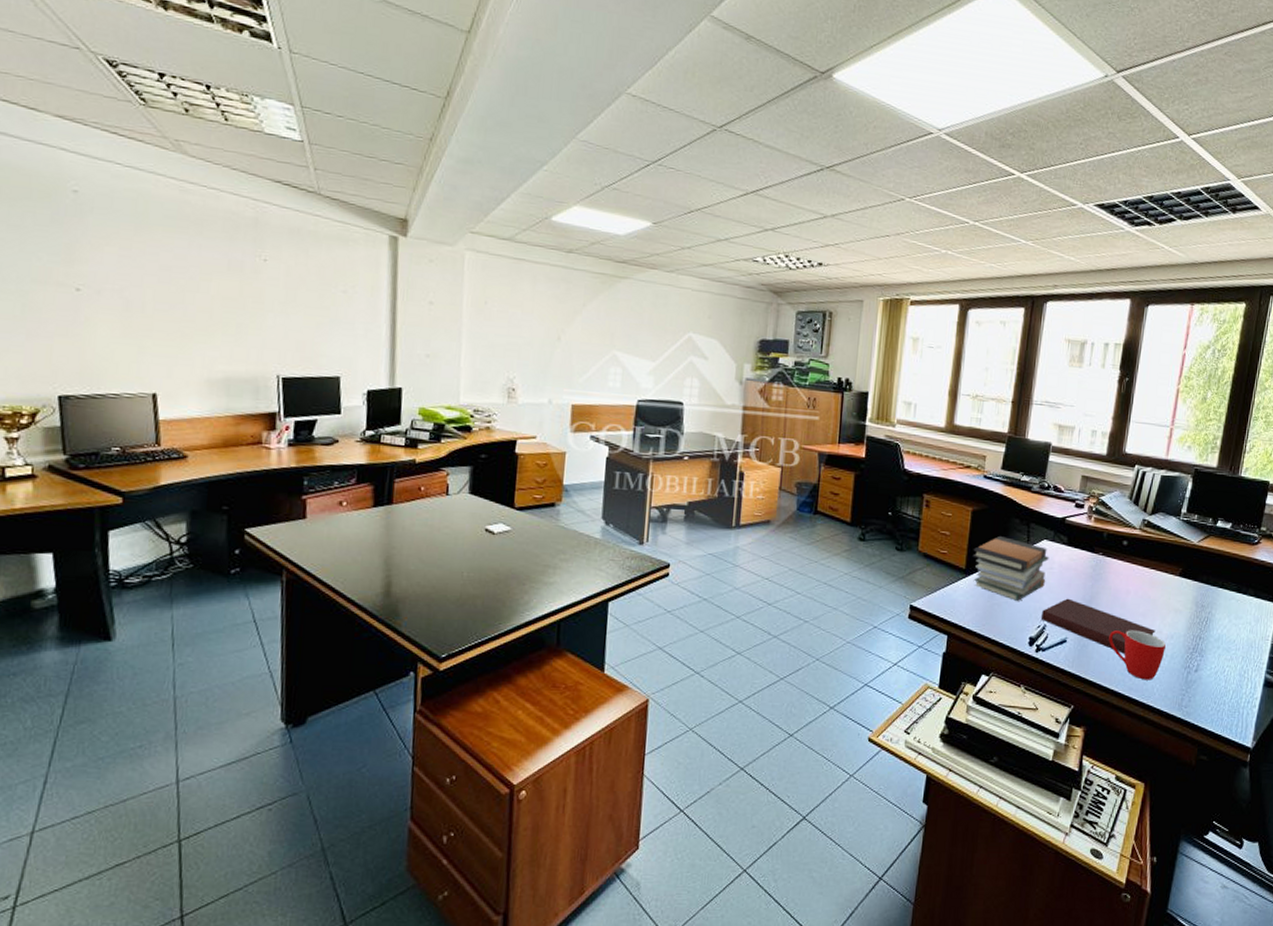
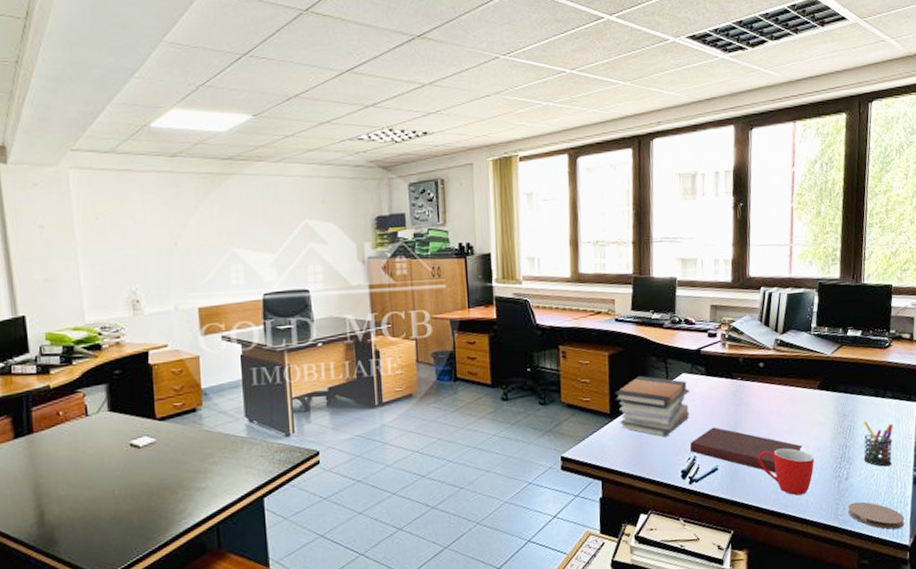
coaster: none [1192,696,1250,729] -> present [847,501,905,530]
pen holder: none [1216,615,1251,665] -> present [863,420,893,467]

